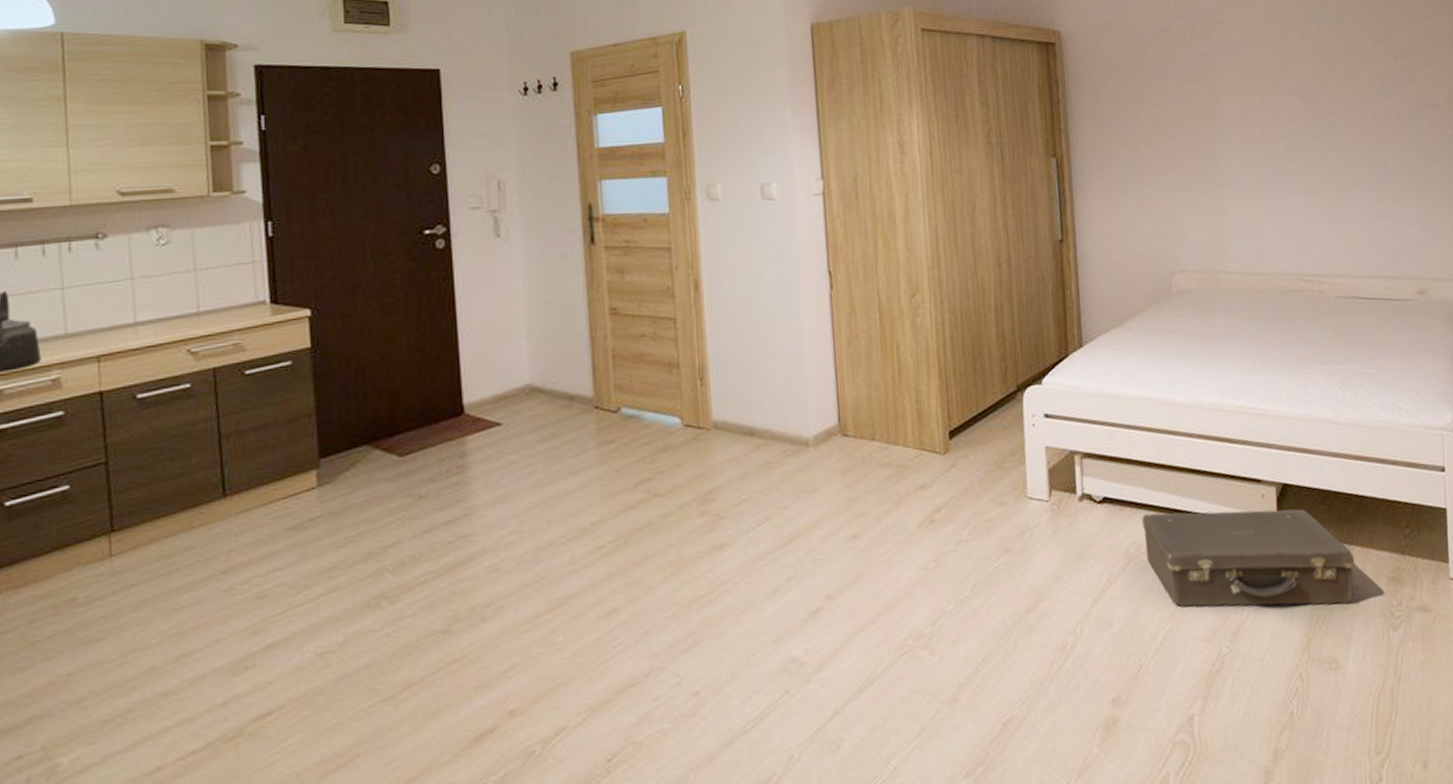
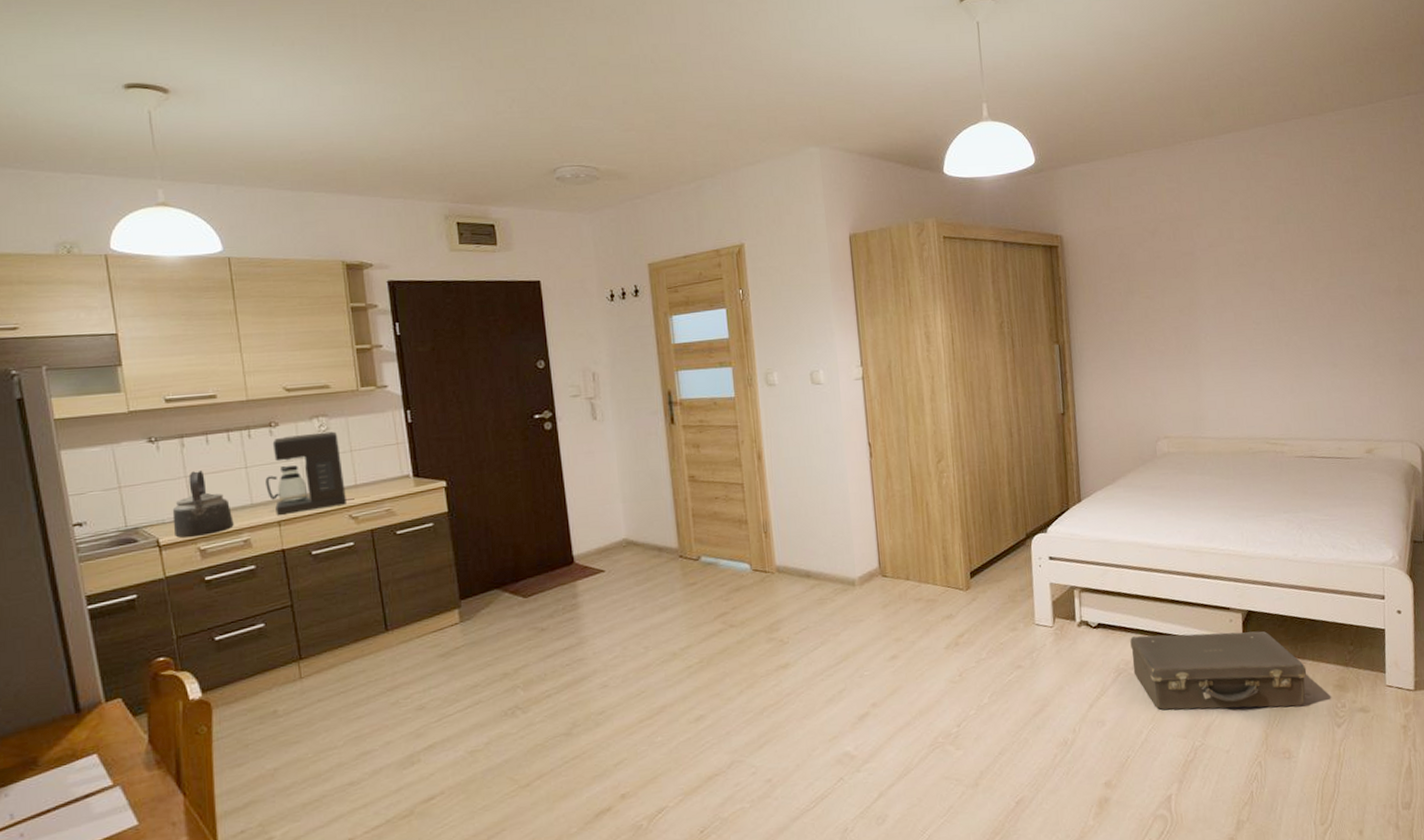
coffee maker: none [85,245,186,350] -> present [265,431,348,516]

